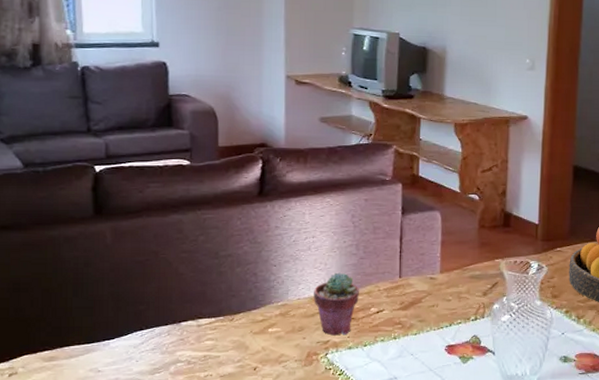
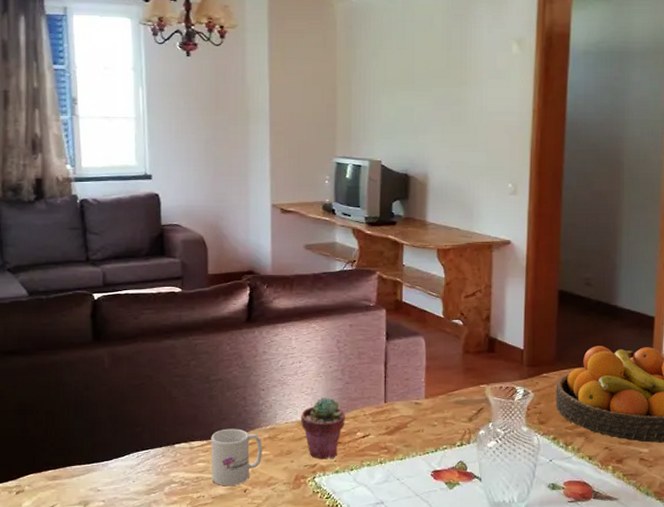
mug: none [219,305,273,364] -> present [211,428,262,485]

